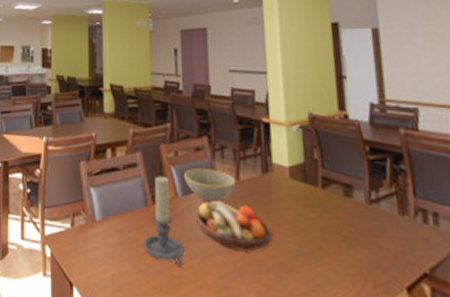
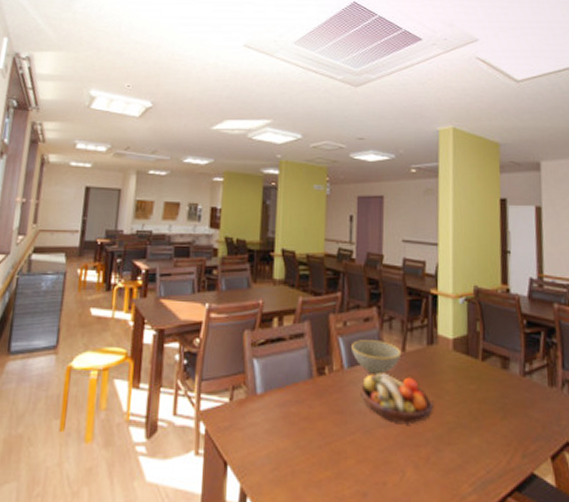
candle holder: present [143,176,185,266] -> none [305,347,347,441]

